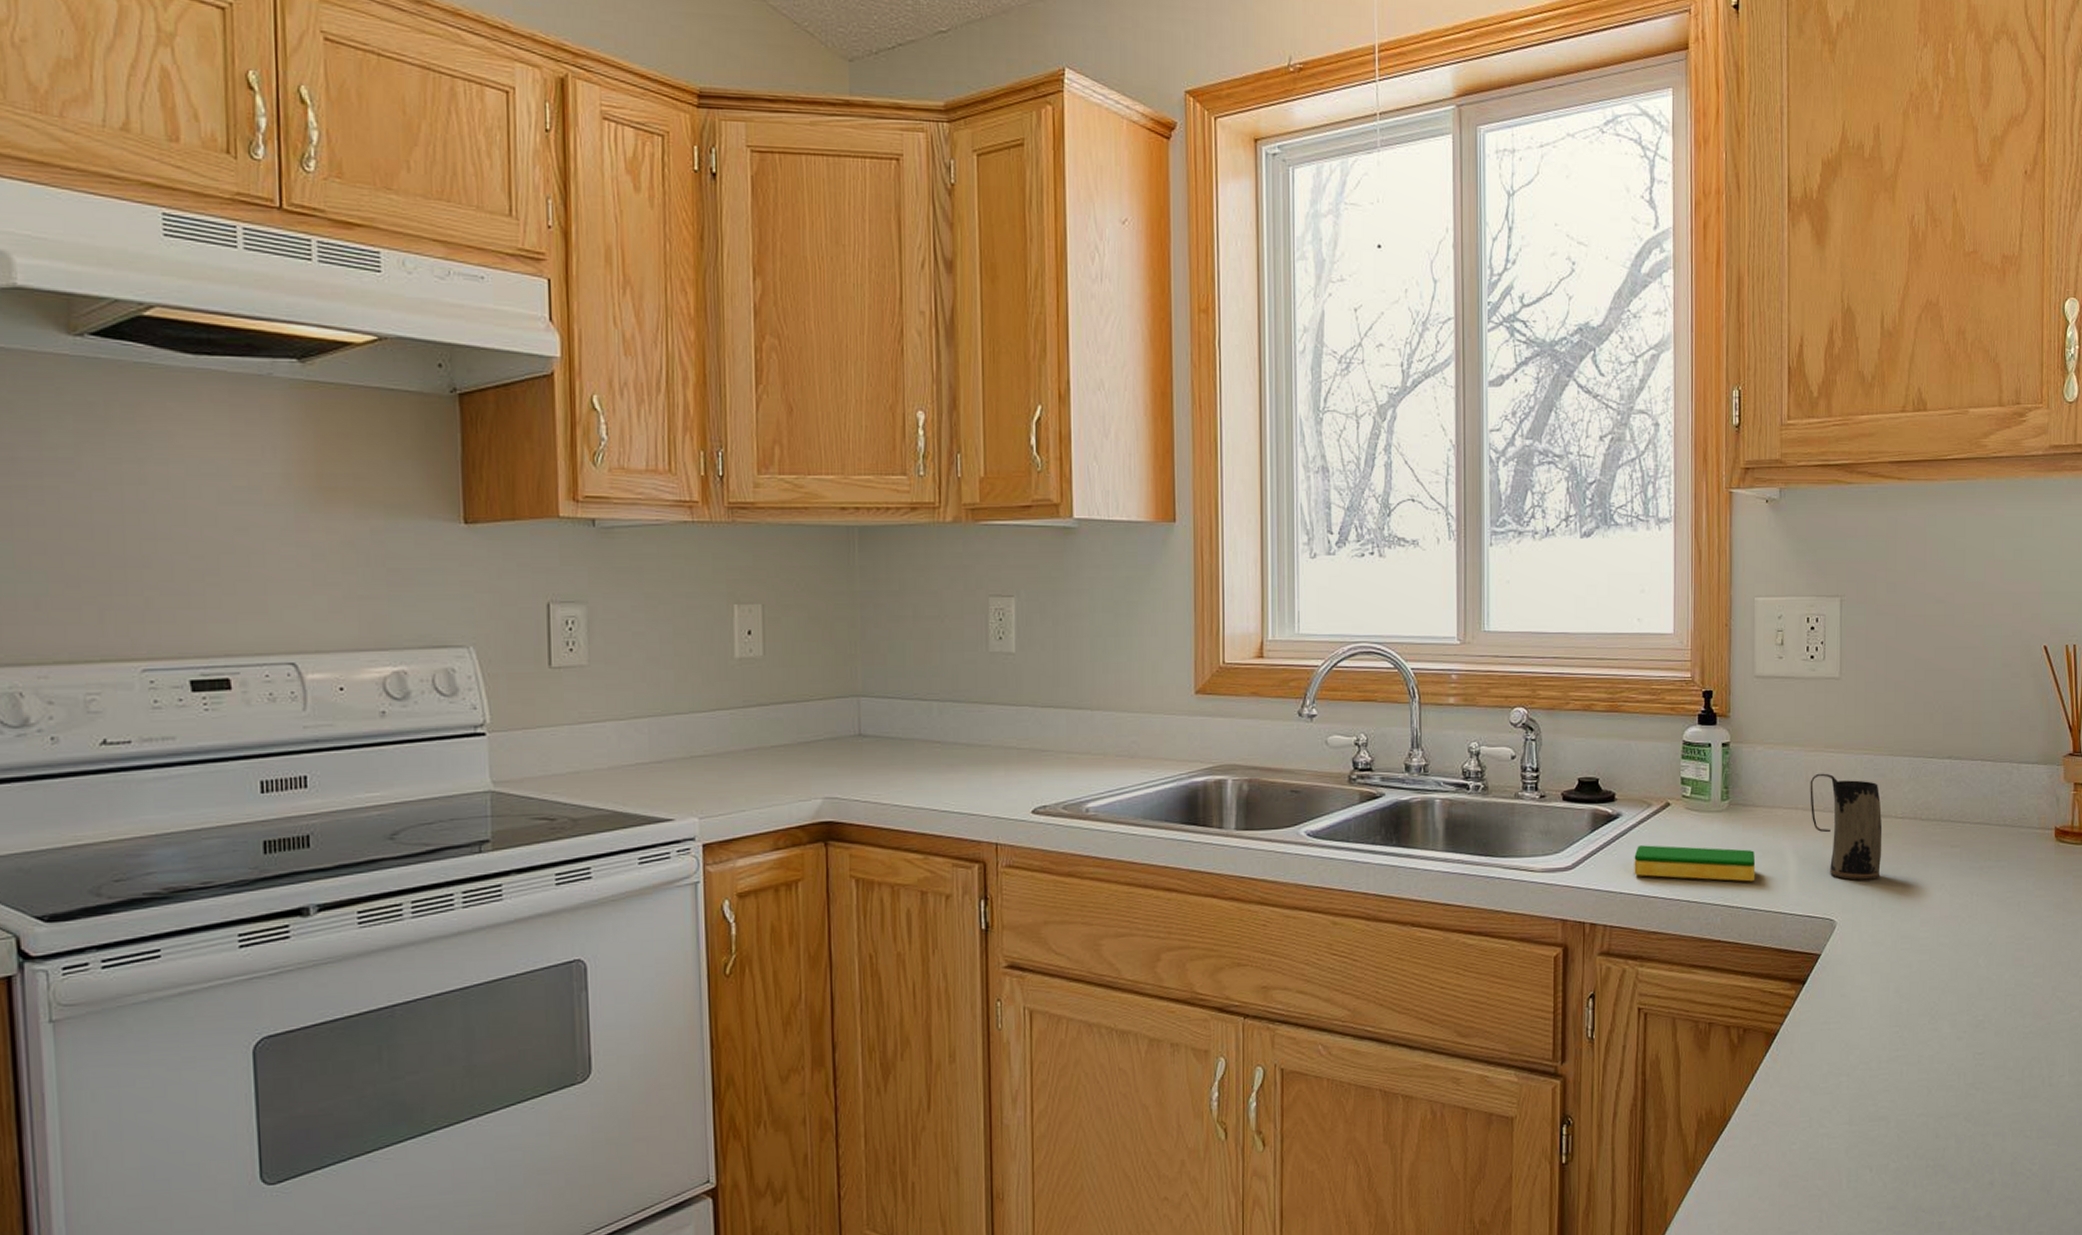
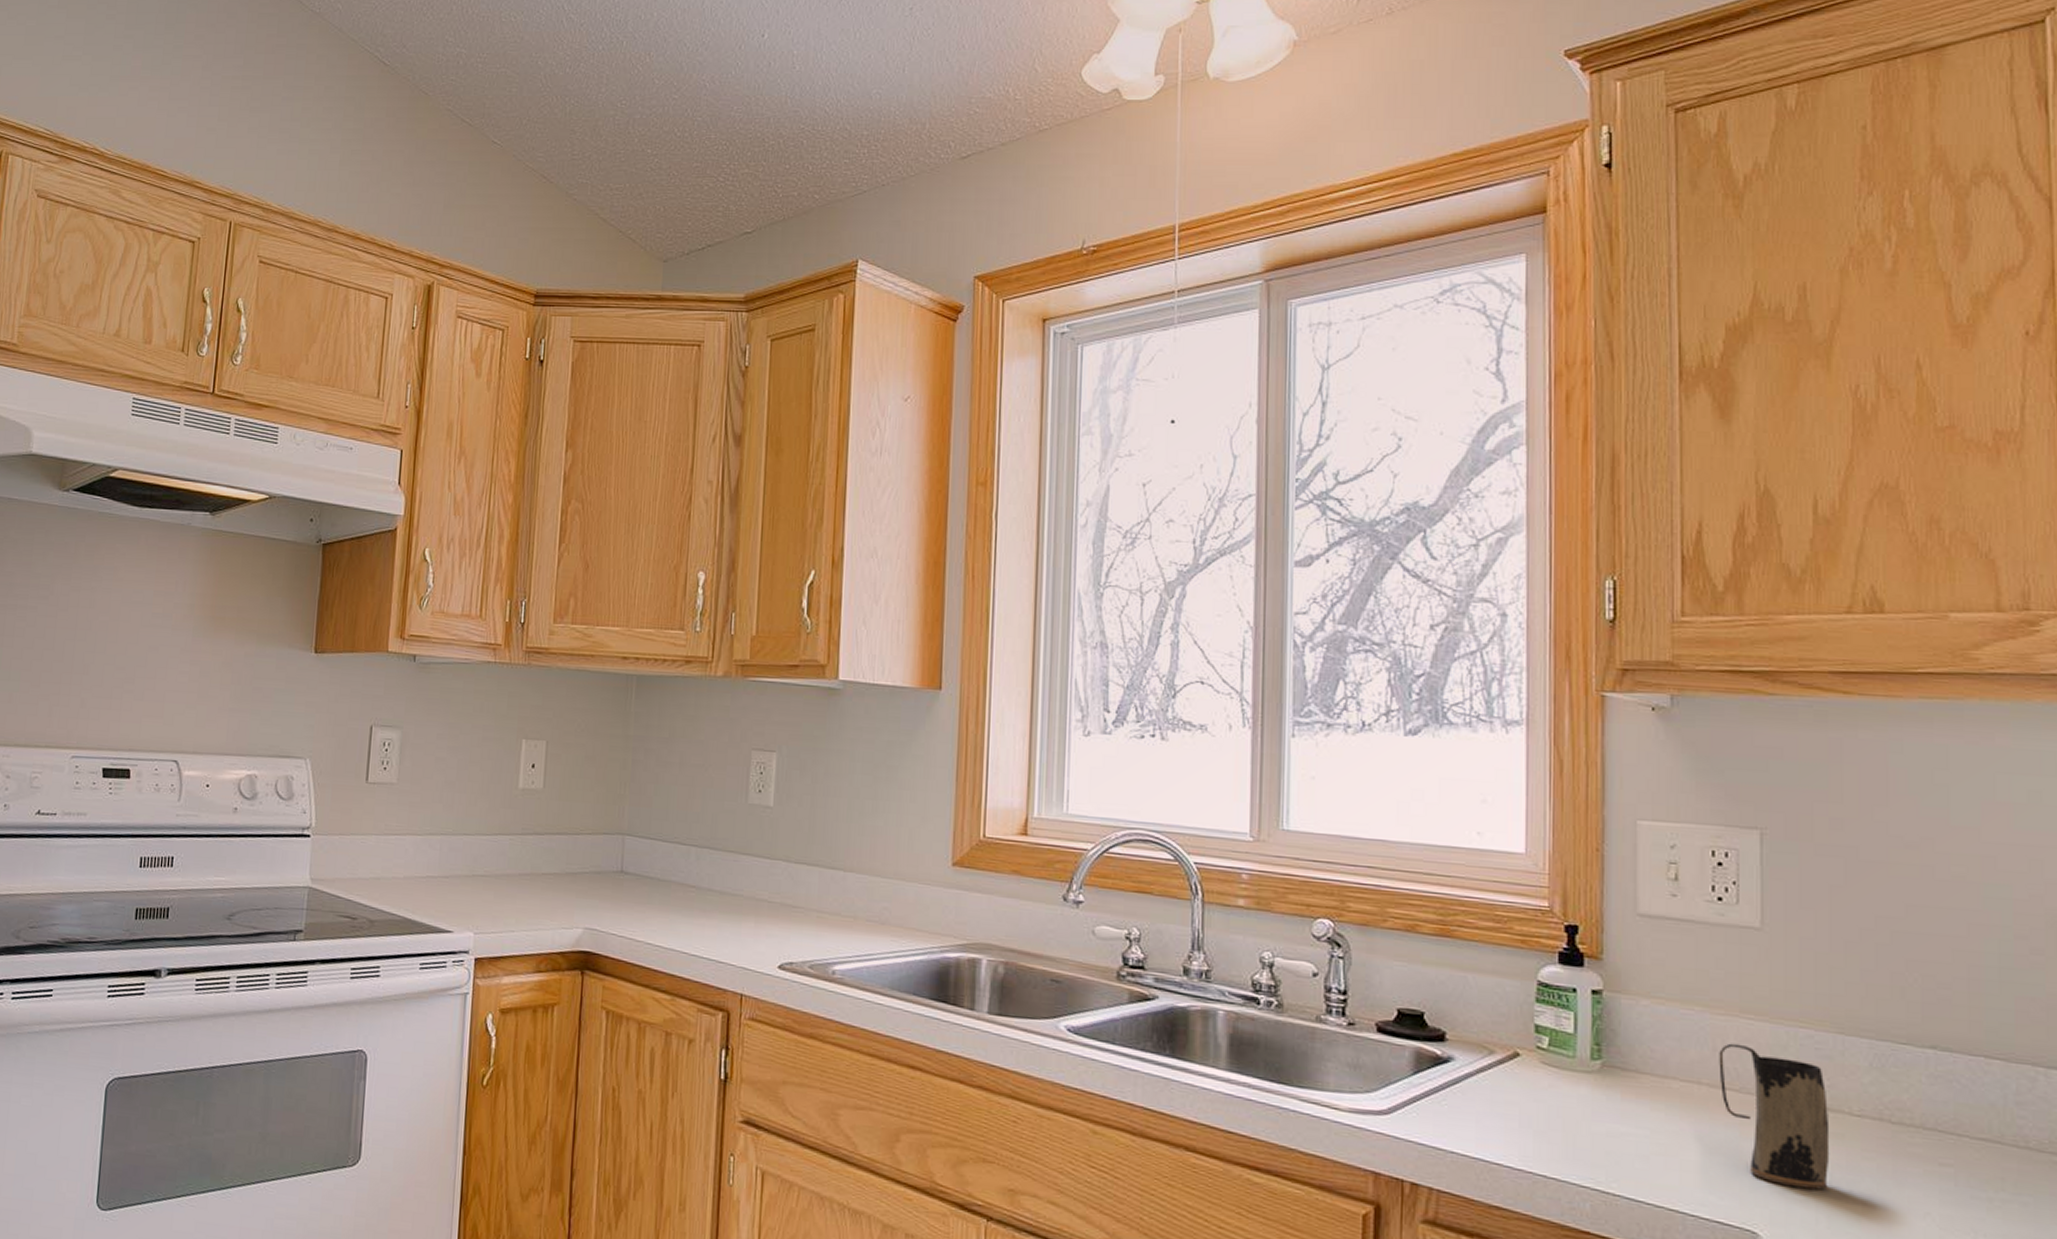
dish sponge: present [1634,845,1756,882] -> none [1470,1098,1640,1166]

